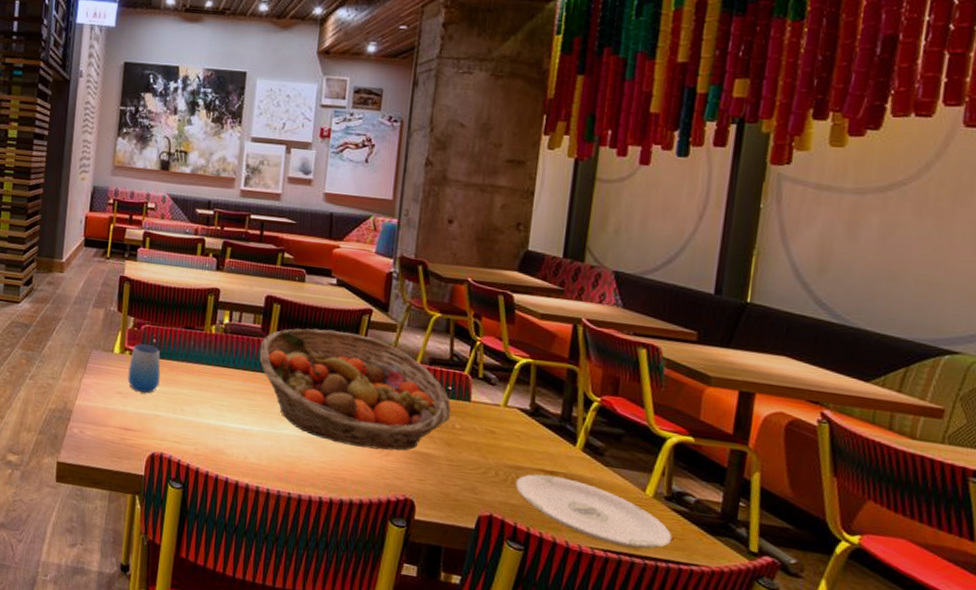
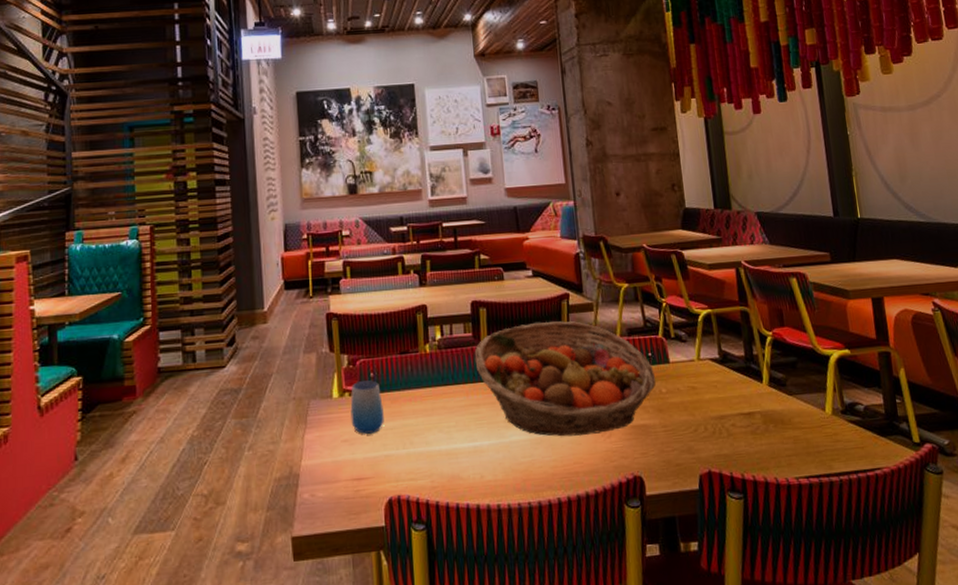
plate: present [515,474,673,549] -> none [722,416,856,469]

